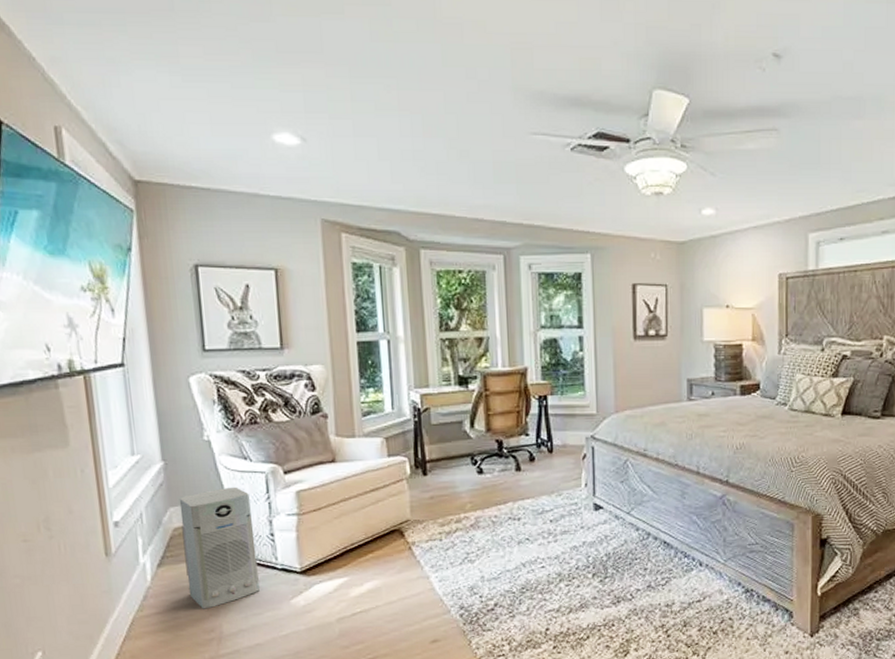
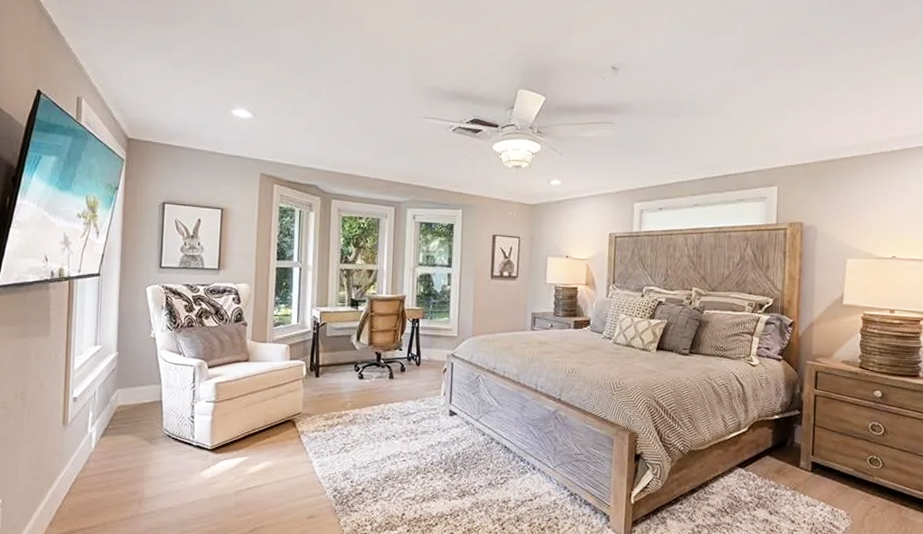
air purifier: present [179,486,260,609] -> none [122,376,179,475]

